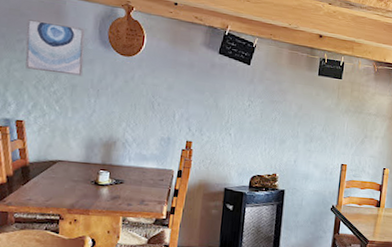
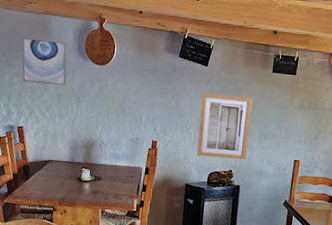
wall art: none [237,92,298,163] -> present [196,93,253,160]

